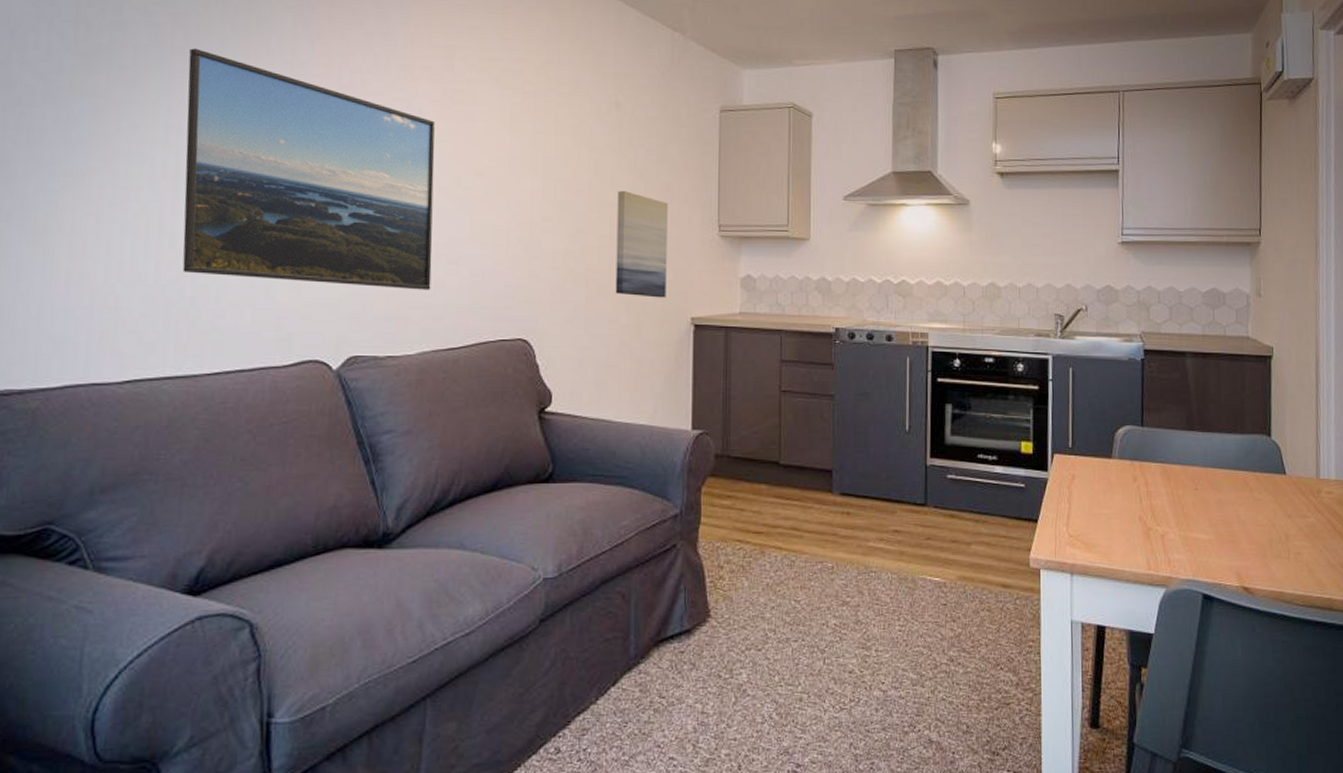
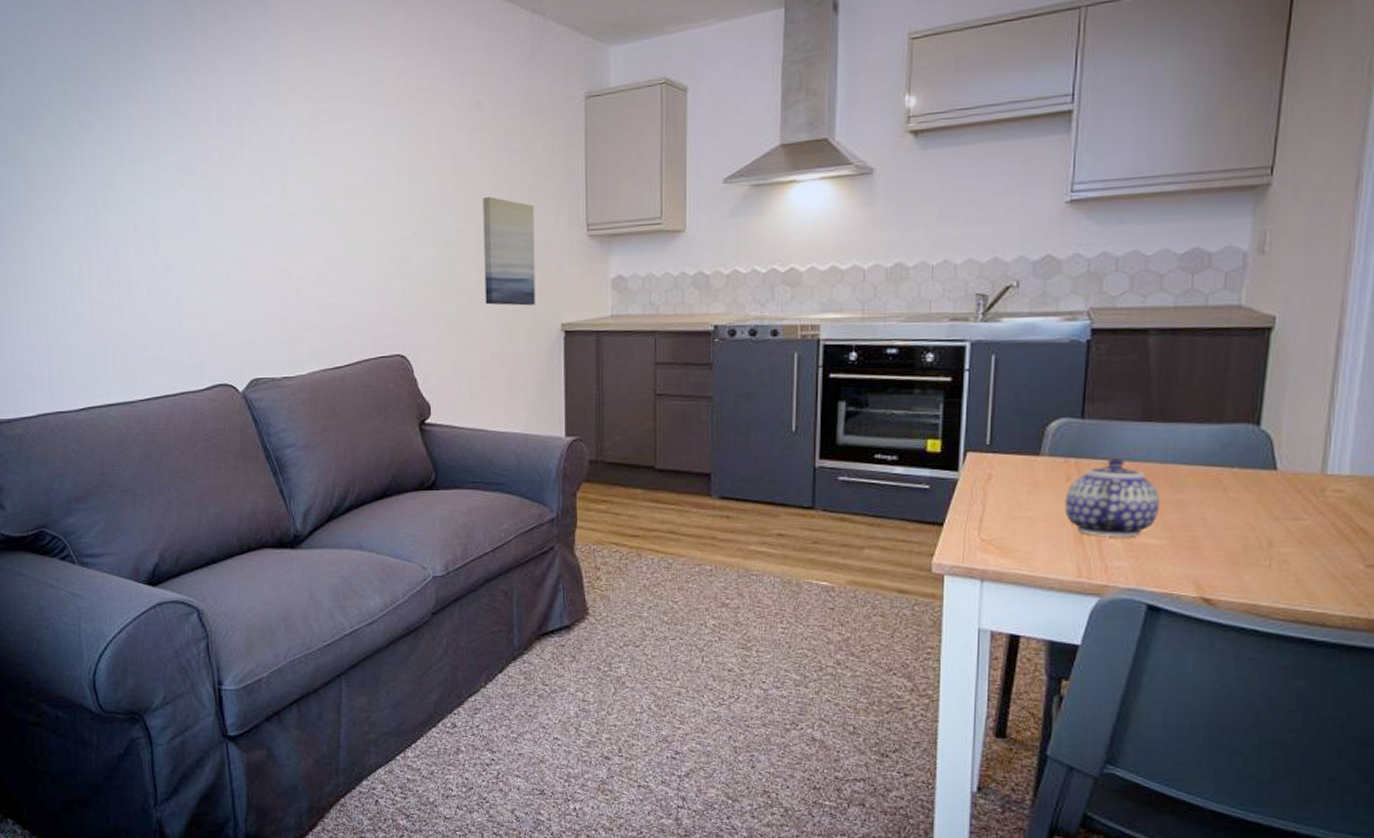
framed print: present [182,48,435,290] -> none [92,100,315,314]
teapot: none [1133,462,1206,533] -> present [1064,458,1161,537]

